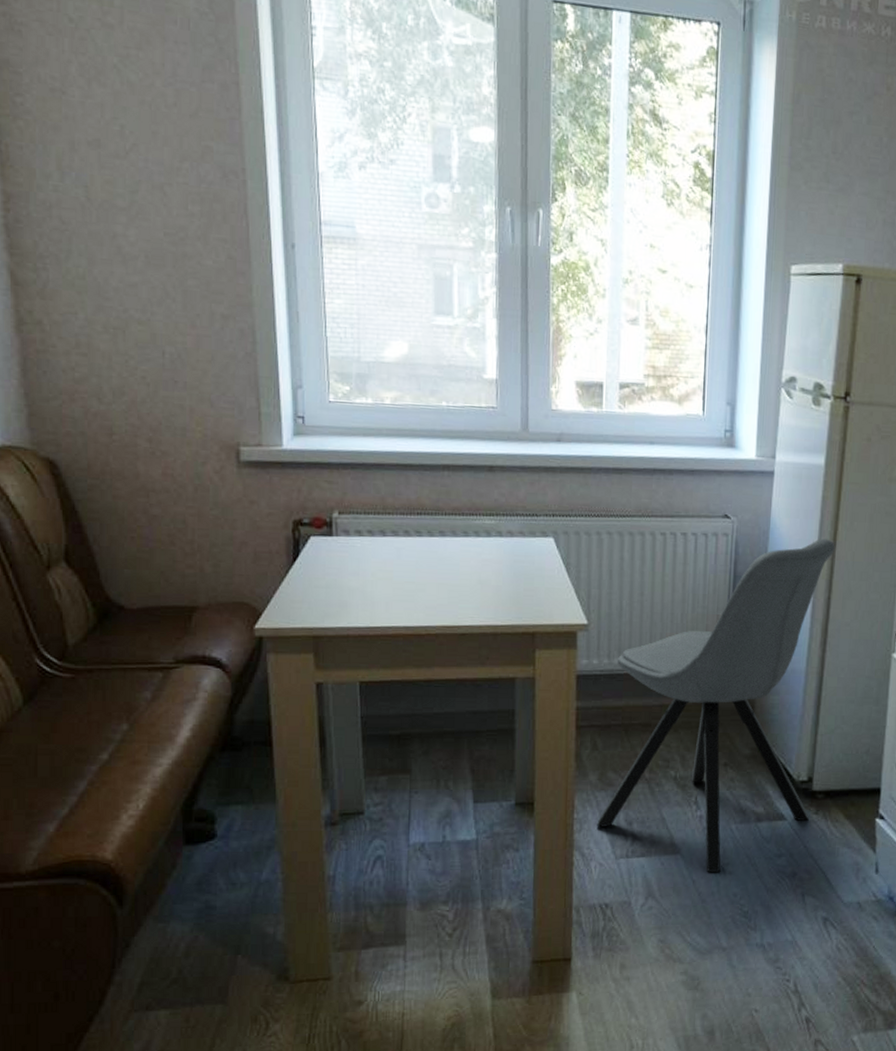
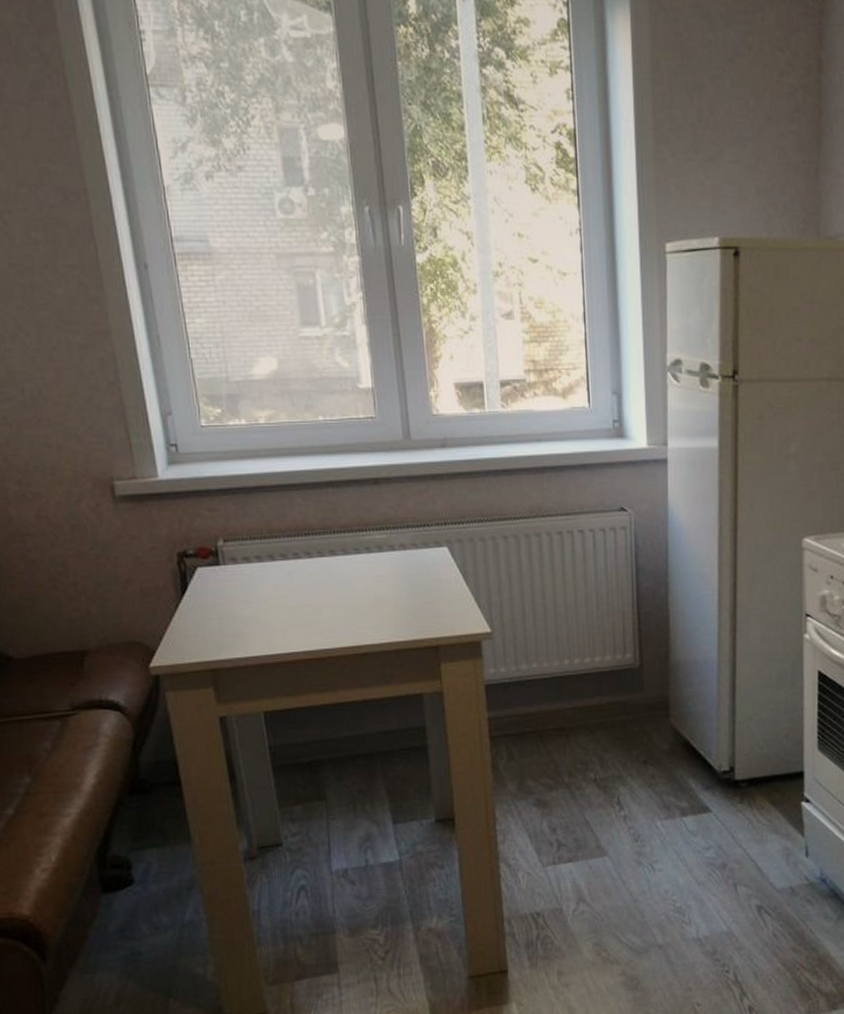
chair: present [597,539,835,873] -> none [520,523,736,872]

